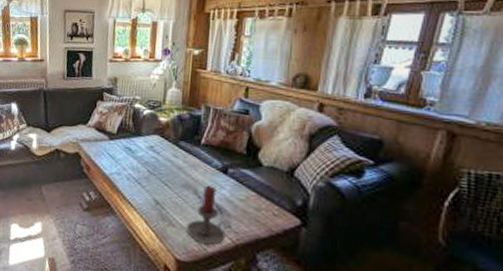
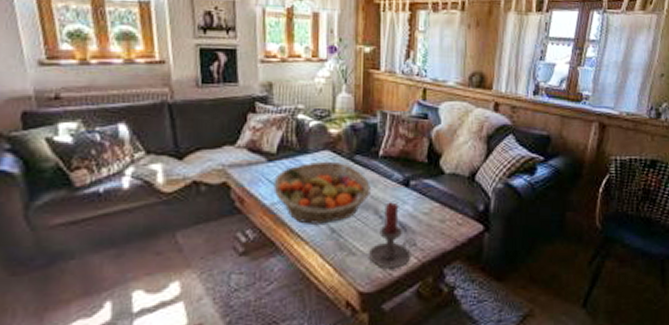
fruit basket: none [112,143,192,196] -> present [273,161,370,224]

